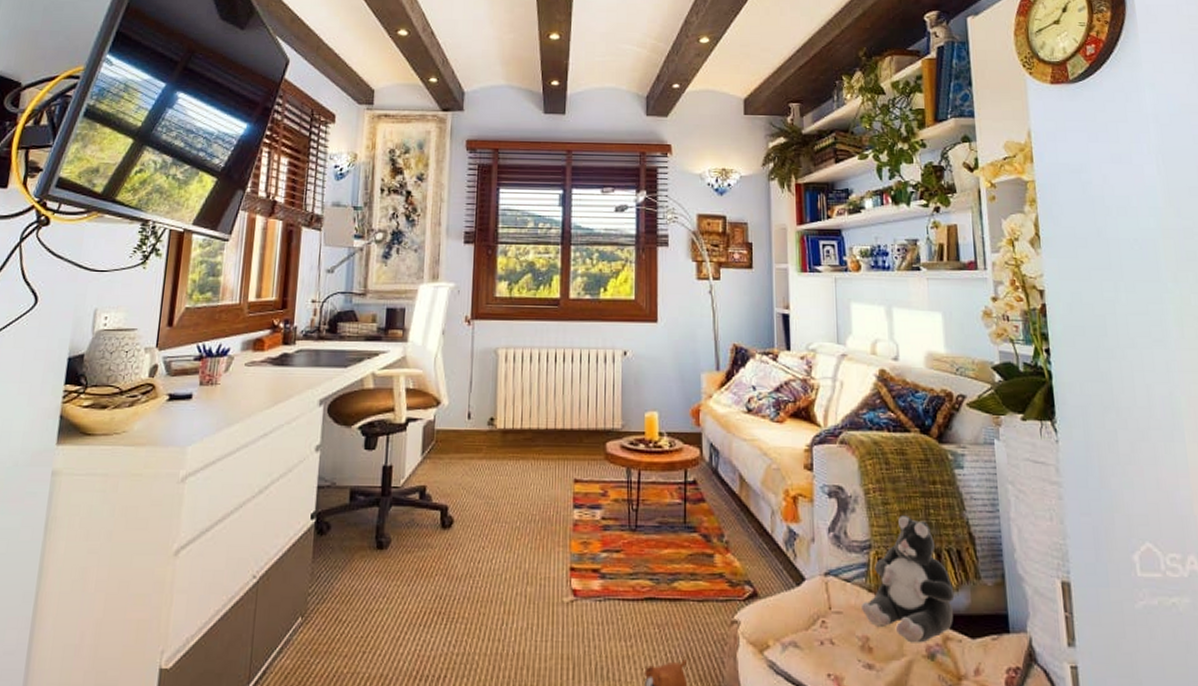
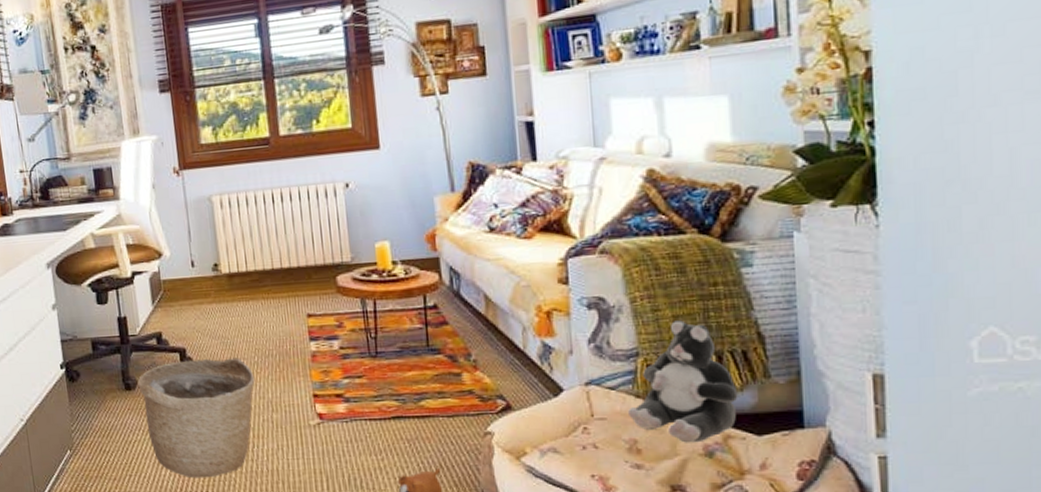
basket: none [391,520,514,660] -> present [137,358,255,478]

